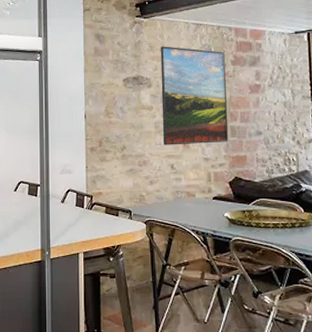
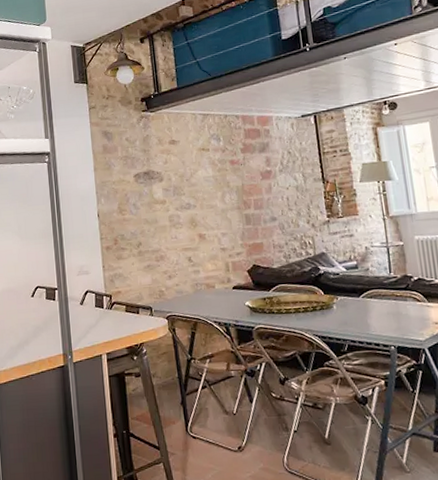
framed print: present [160,46,229,145] -> none [169,138,244,239]

